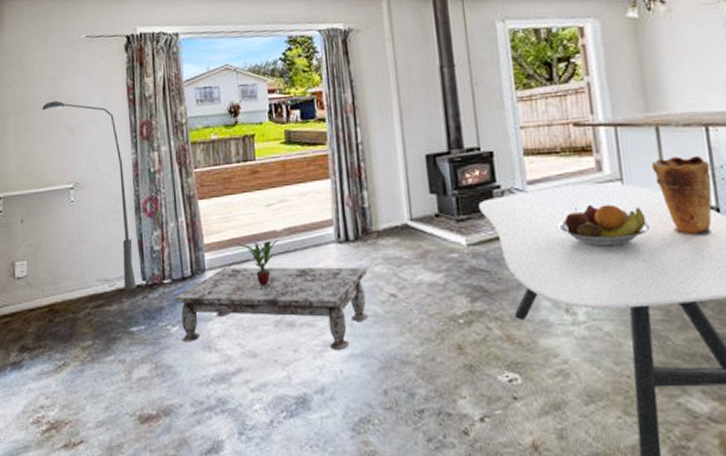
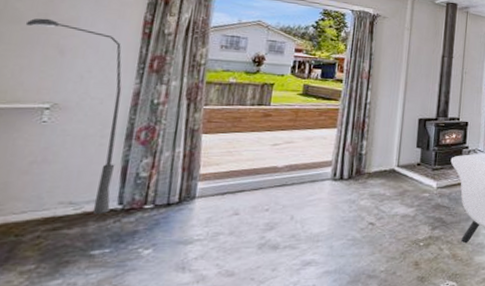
coffee table: present [174,267,369,350] -> none [152,195,354,268]
potted plant: present [237,239,279,286] -> none [235,174,278,214]

